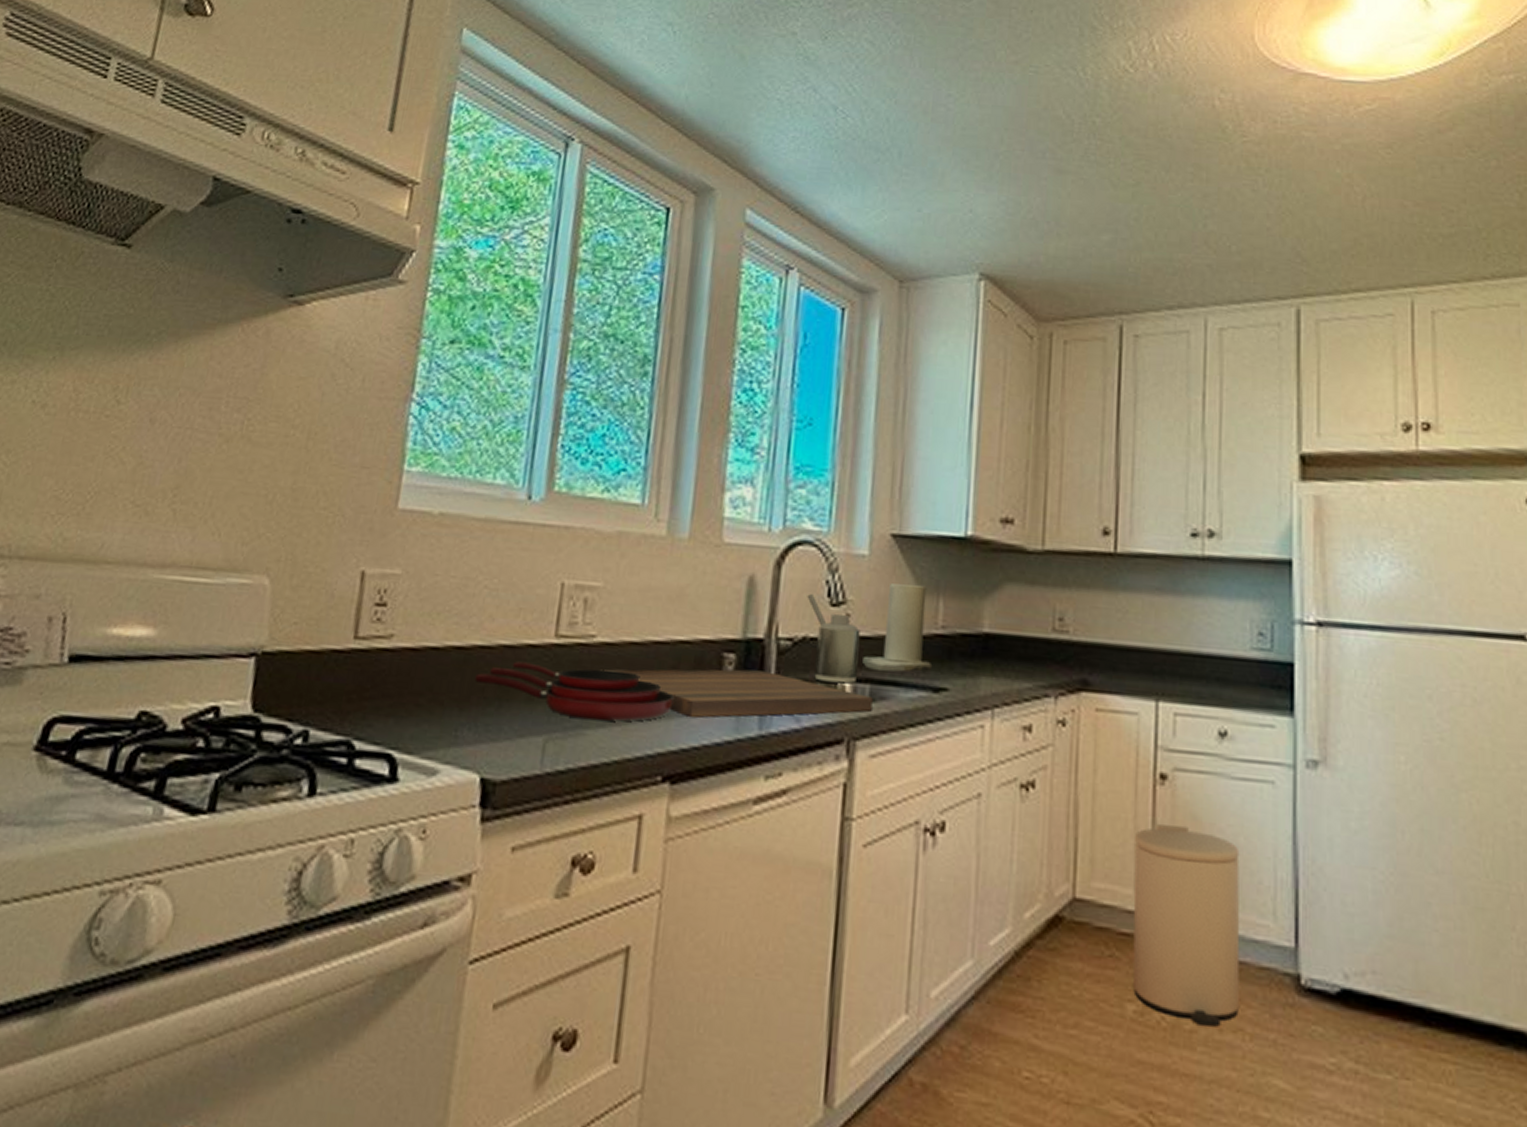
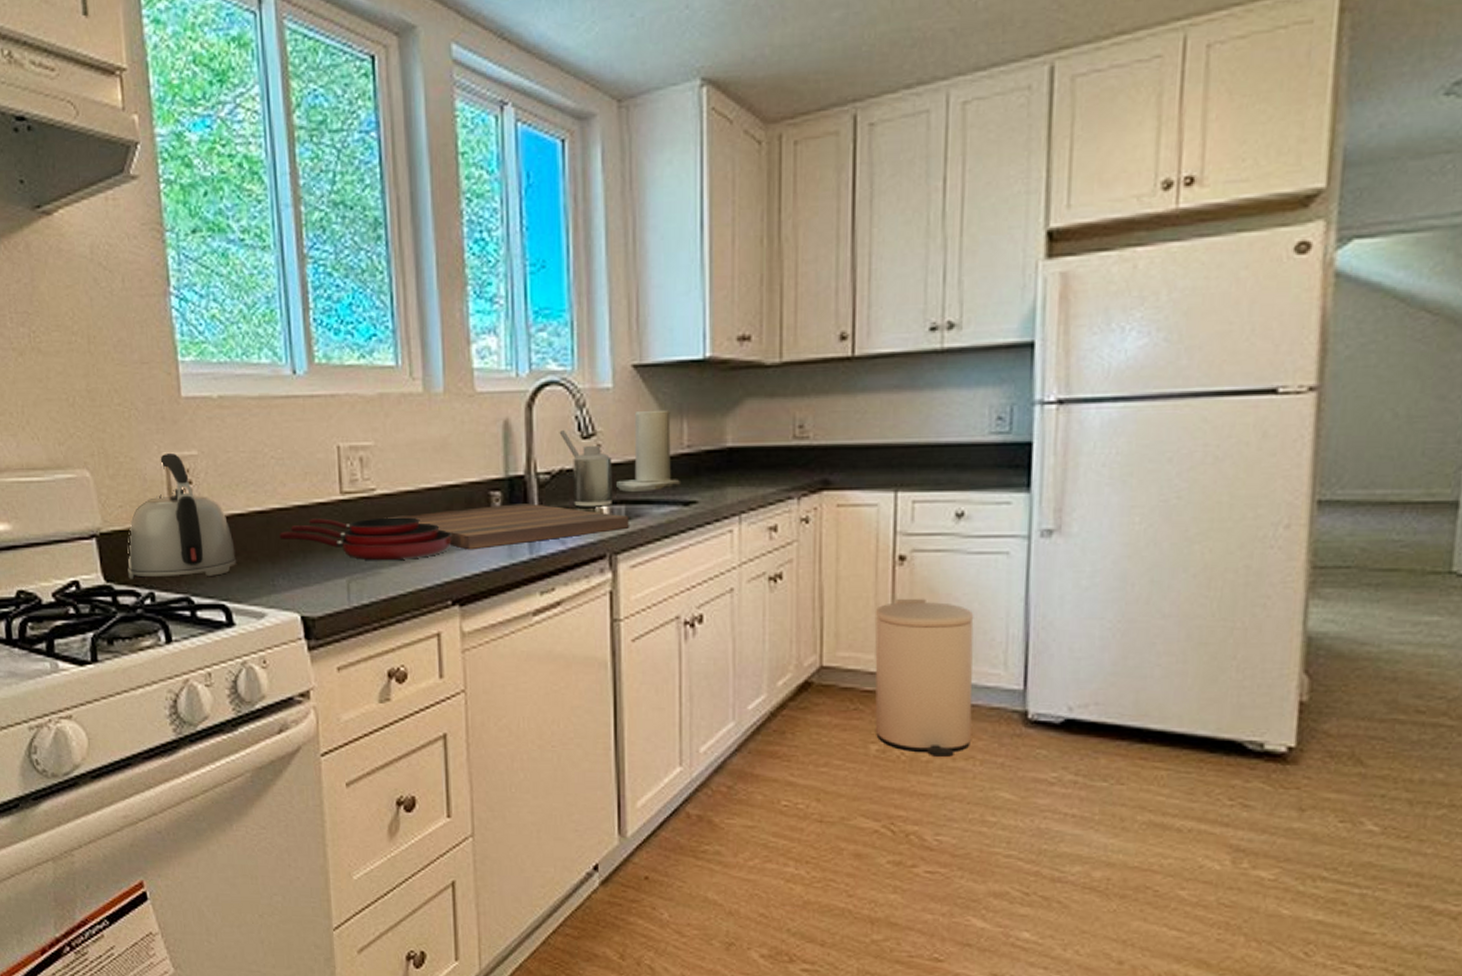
kettle: none [282,569,420,718] -> present [127,454,237,580]

